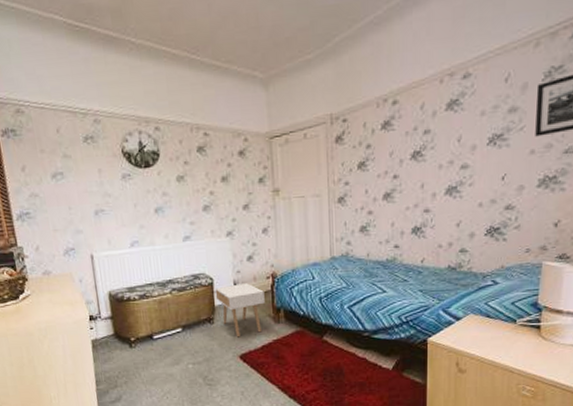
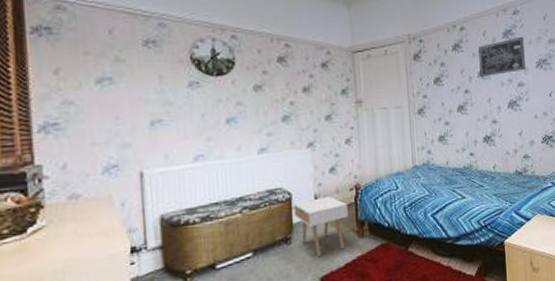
wall art: none [413,106,474,159] -> present [478,36,525,77]

